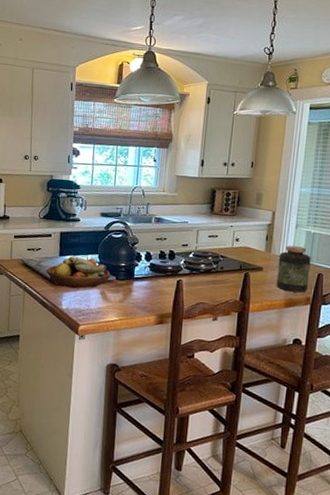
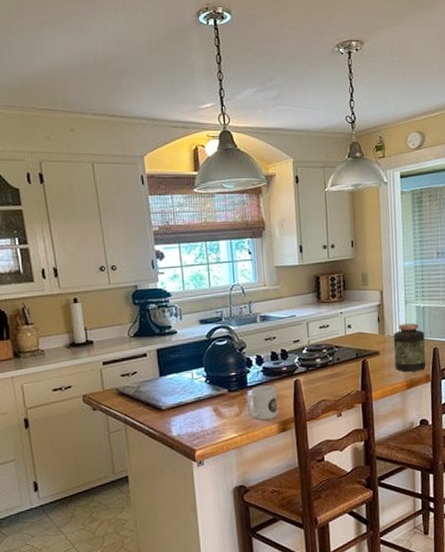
fruit bowl: present [46,256,110,289] -> none [148,373,221,411]
mug: none [130,279,159,311] -> present [246,385,278,420]

